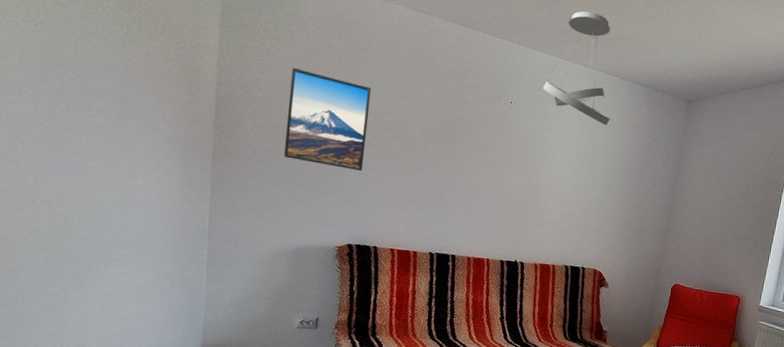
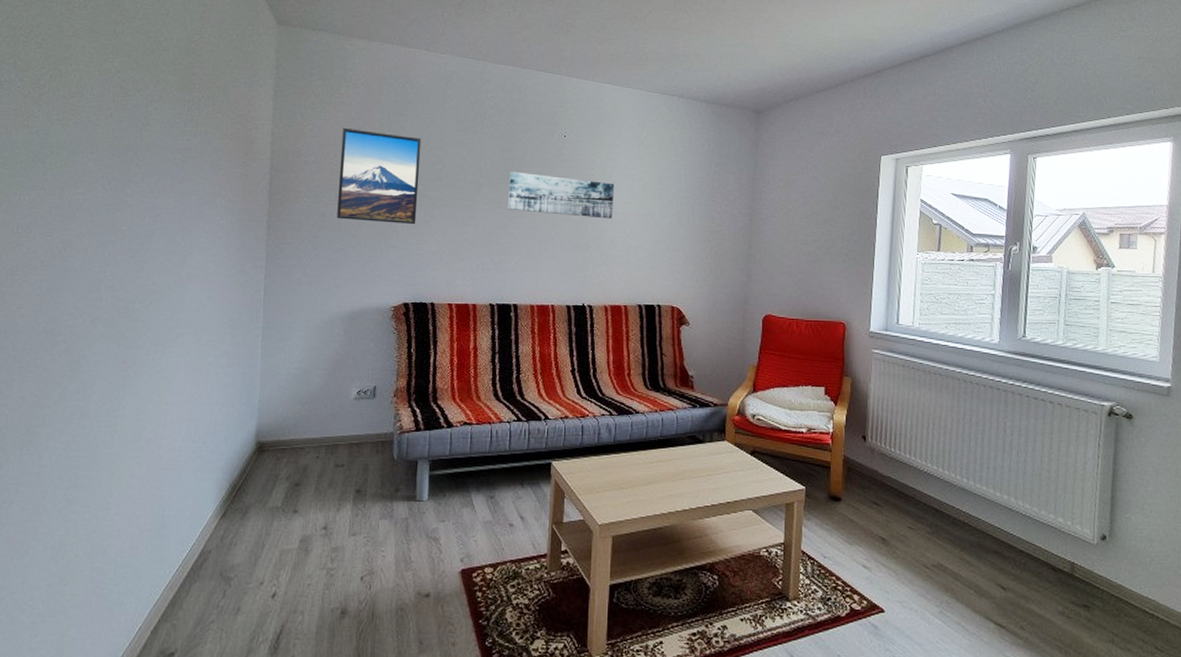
wall art: none [452,130,554,186] -> present [508,171,615,219]
ceiling light fixture: present [542,11,610,126] -> none [596,34,672,148]

